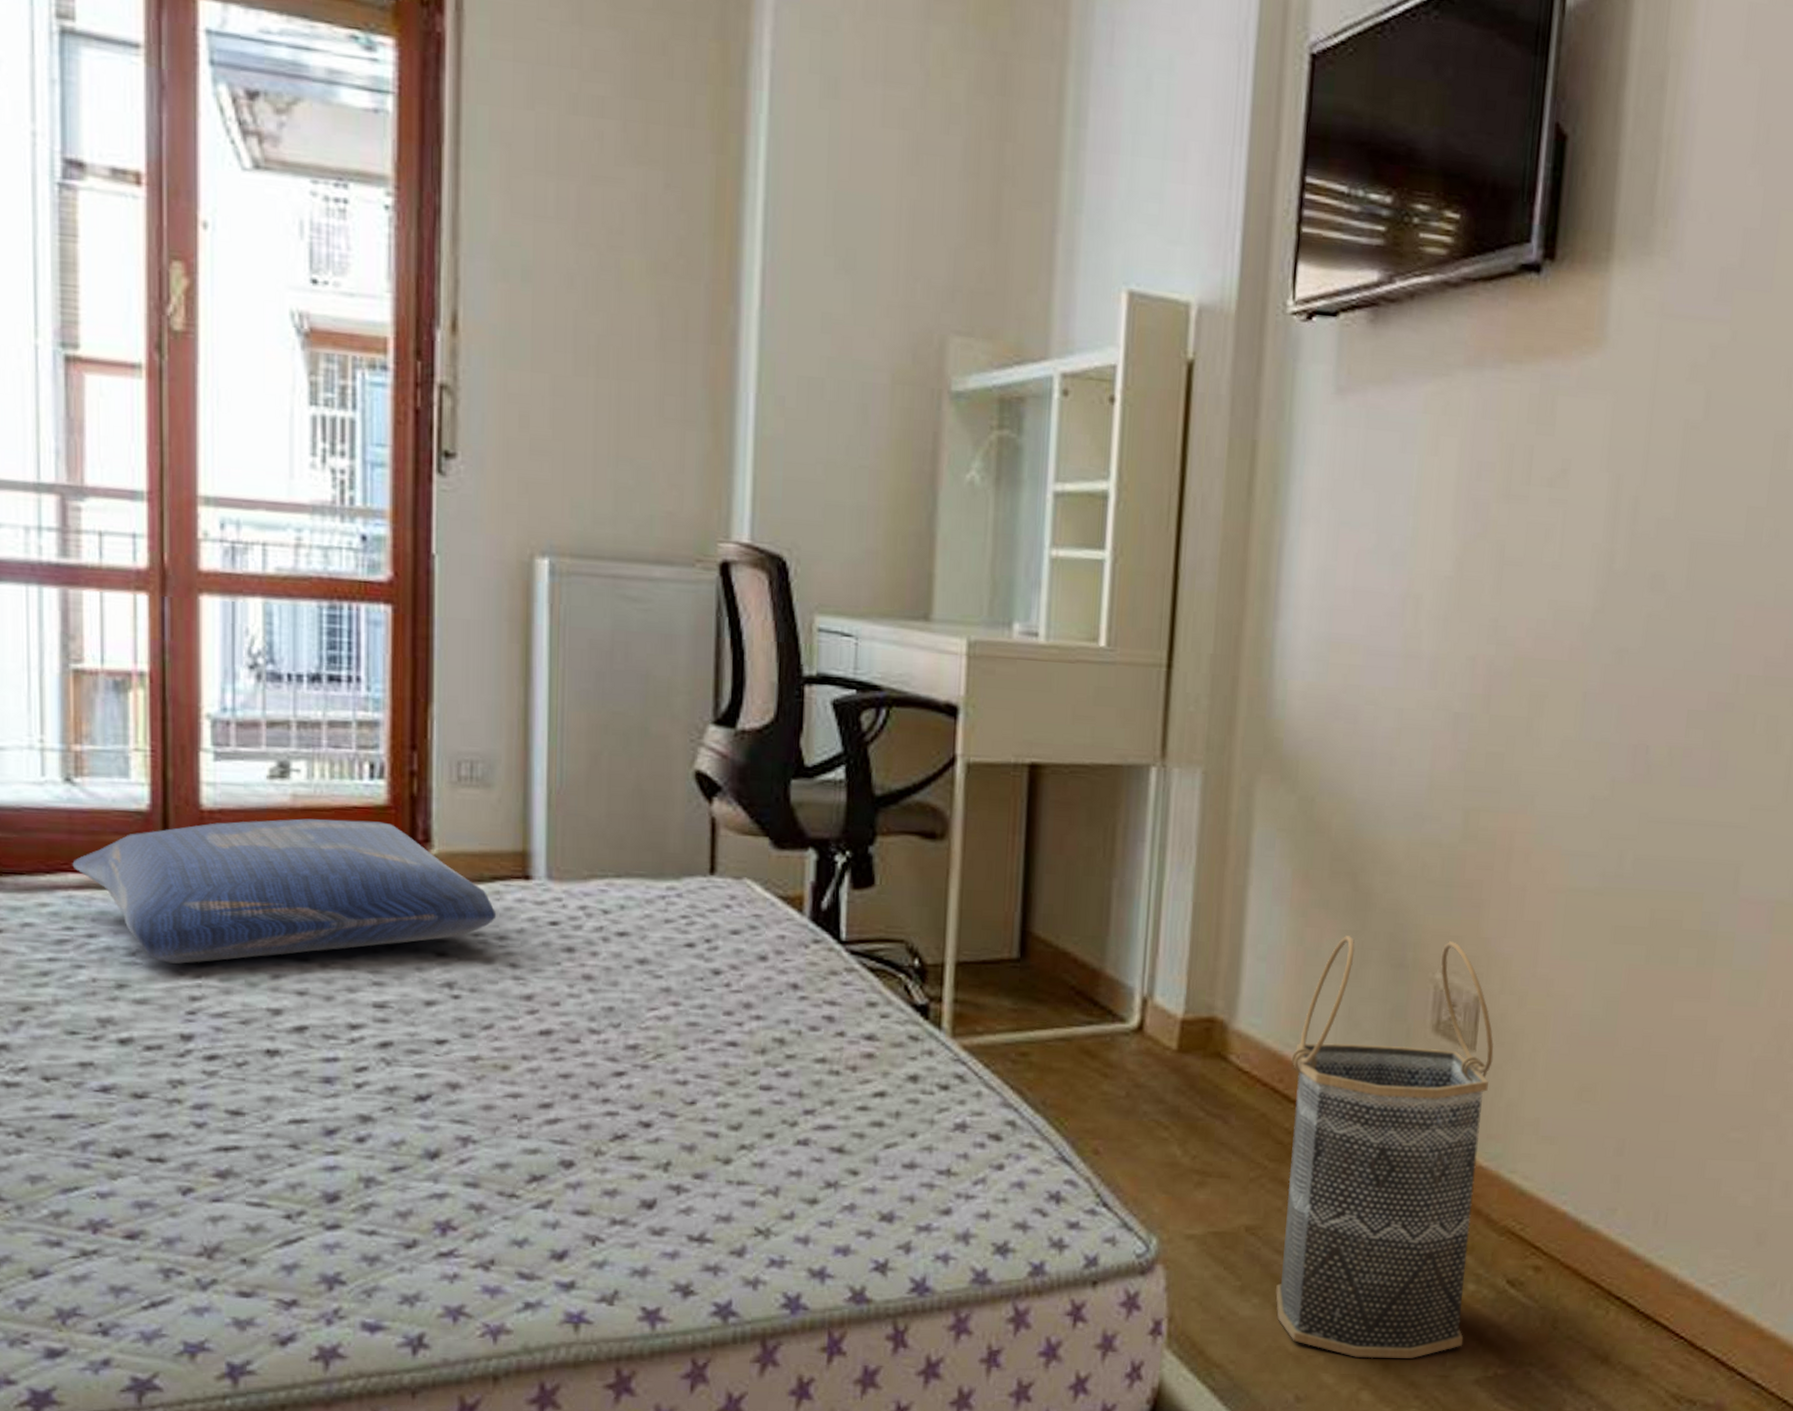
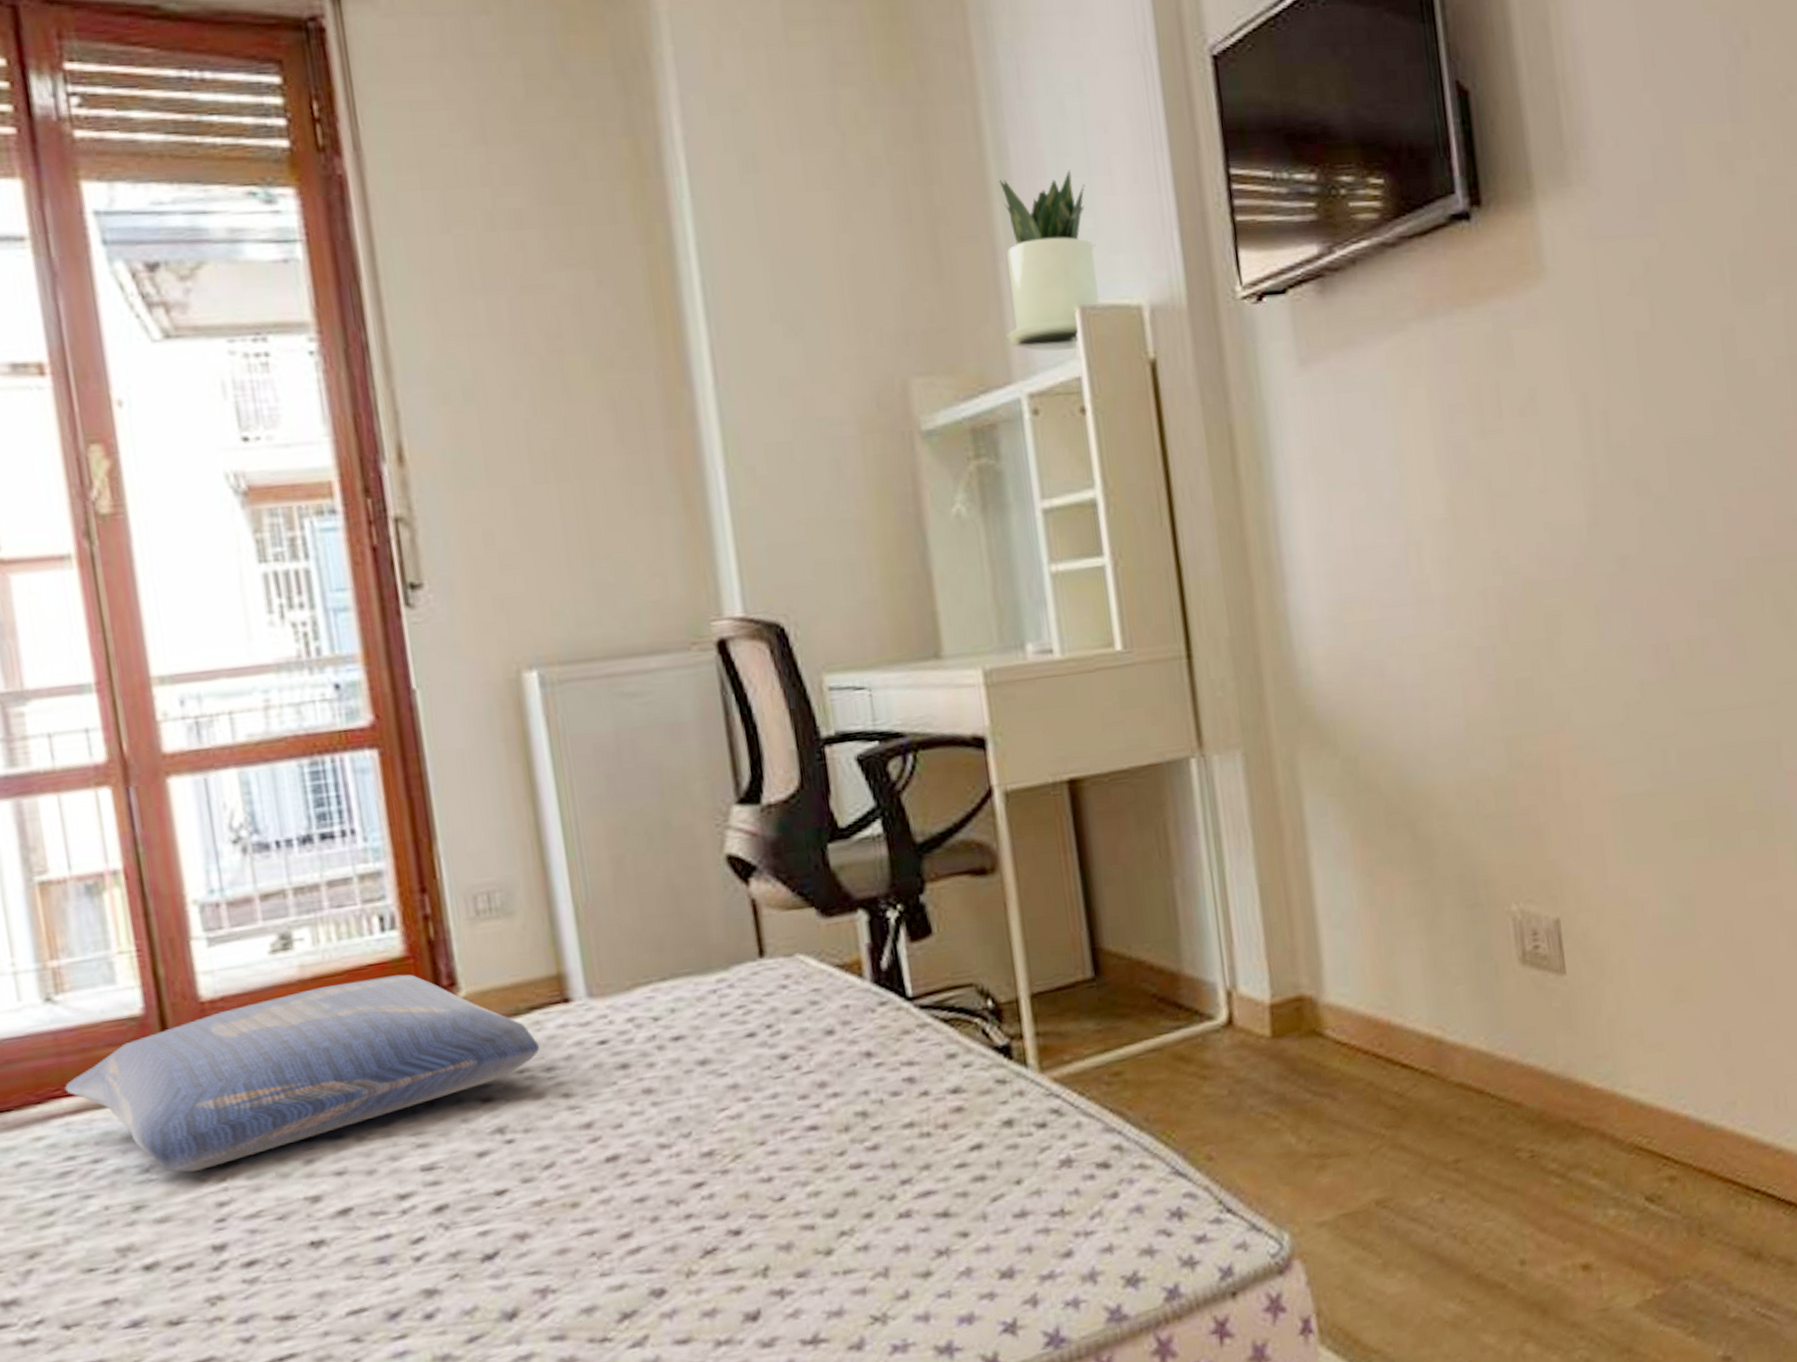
planter: none [1051,148,1158,336] -> present [999,170,1103,352]
basket: present [1276,935,1494,1359] -> none [1386,870,1616,1311]

